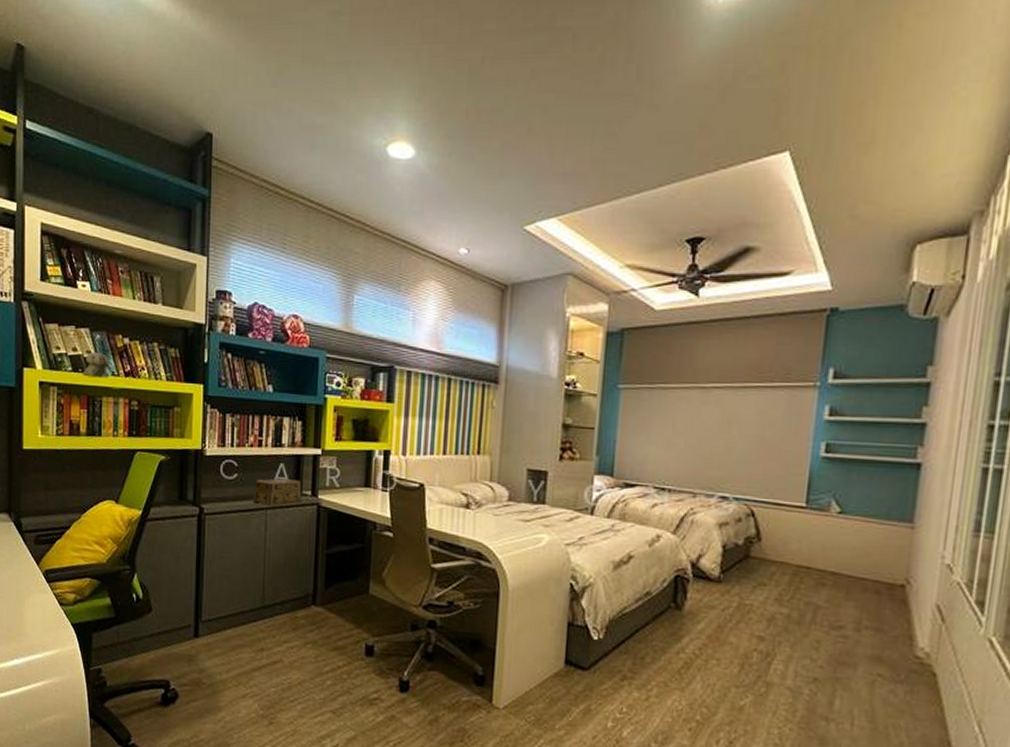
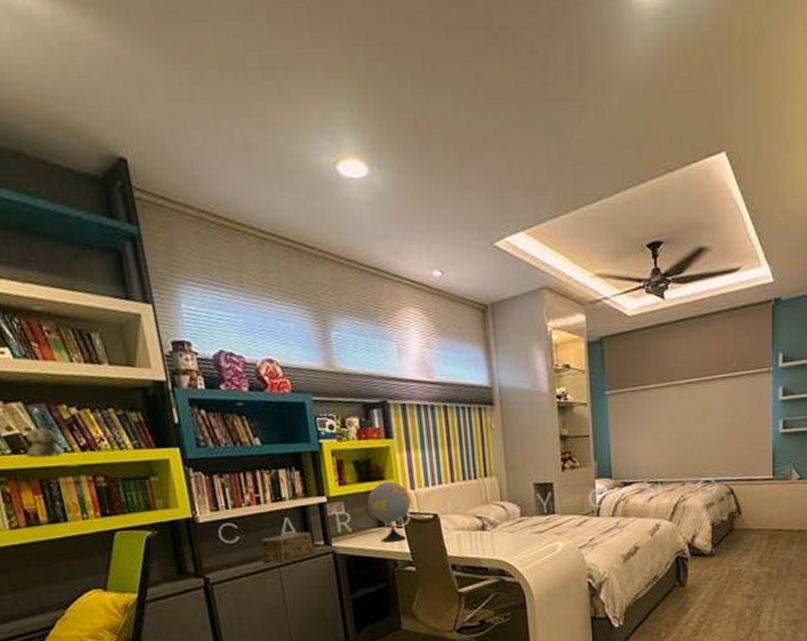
globe: none [354,440,400,505] -> present [363,479,411,543]

